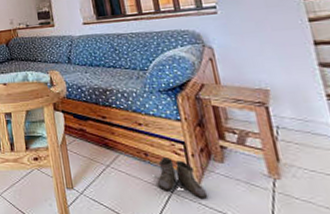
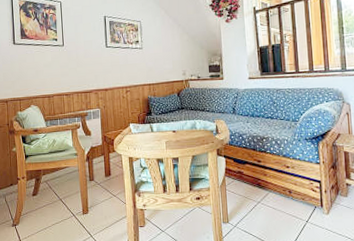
boots: present [154,157,208,200] -> none [295,194,333,226]

